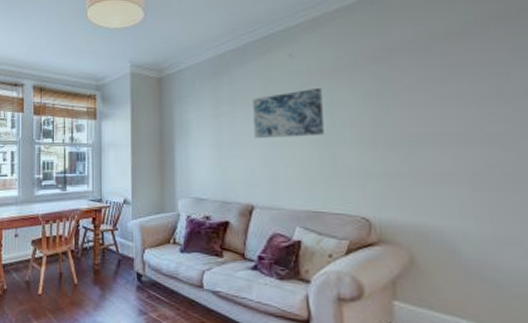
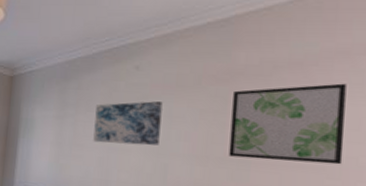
wall art: none [393,49,515,138] -> present [228,83,347,165]

